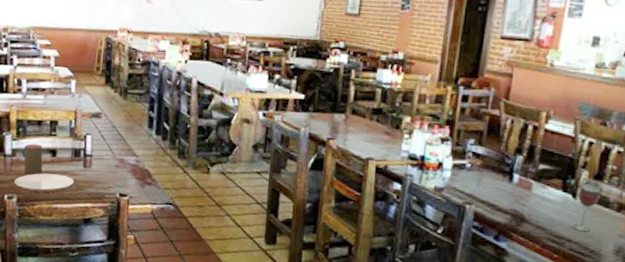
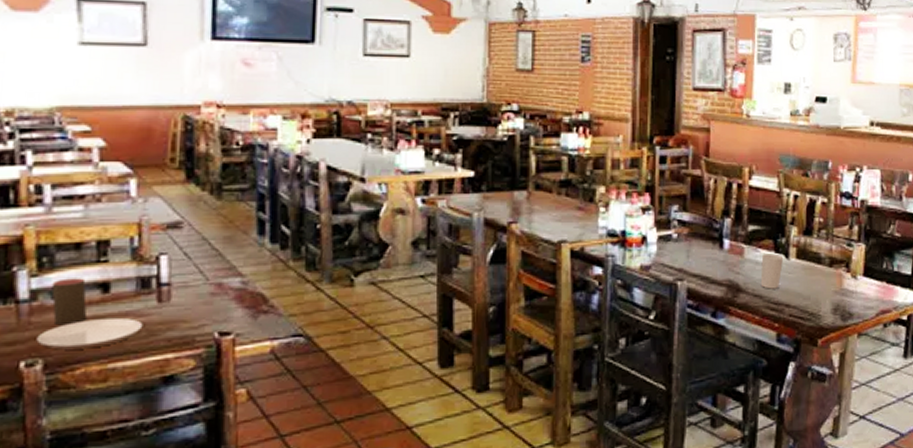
cup: none [544,191,571,224] -> present [760,253,784,289]
wineglass: present [572,181,601,232] -> none [789,237,812,294]

